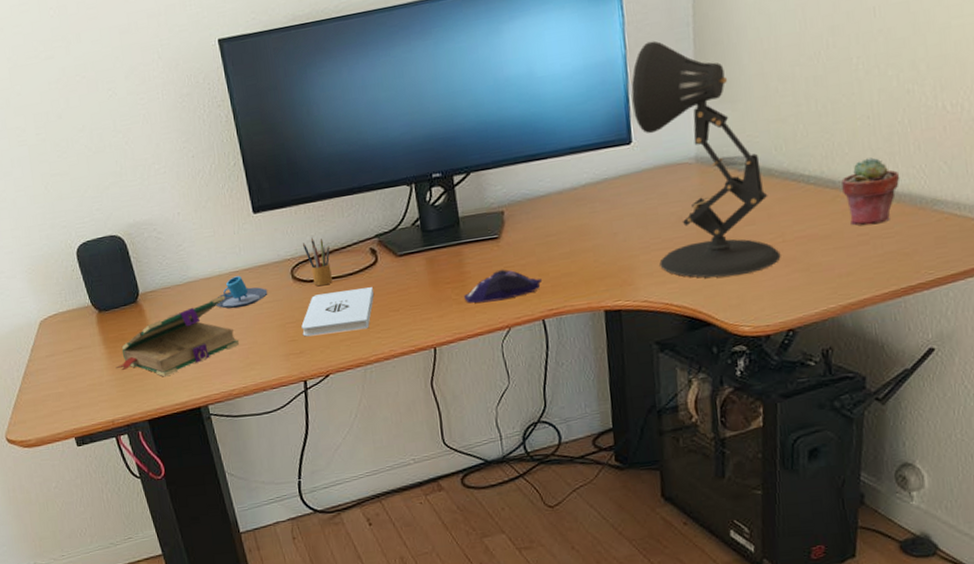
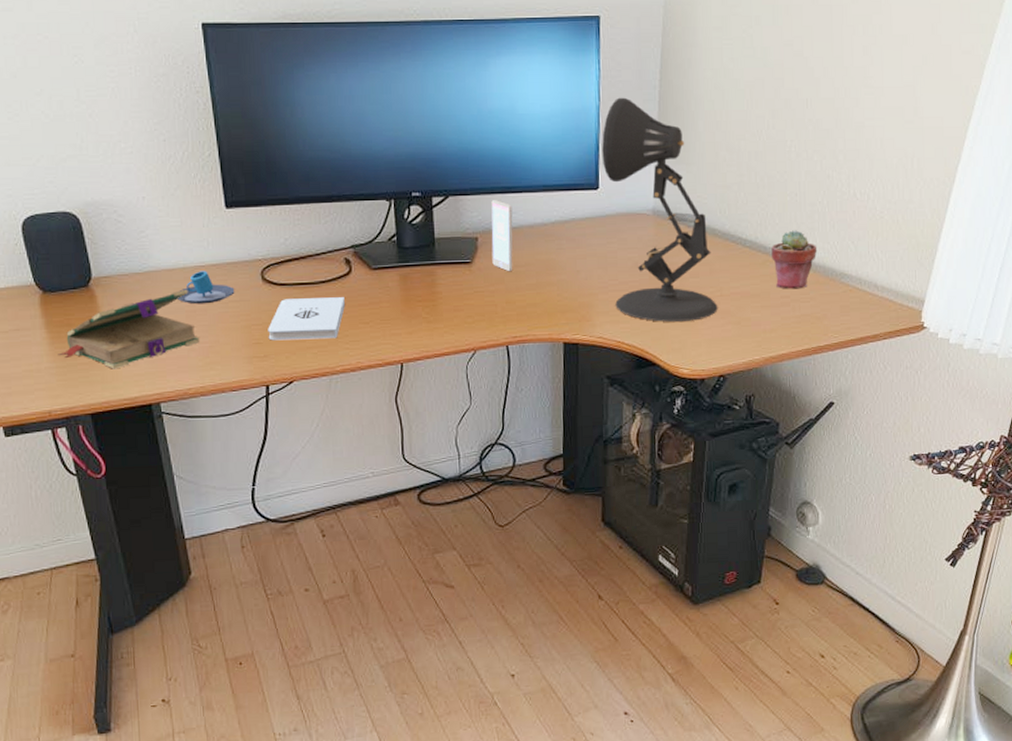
pencil box: present [303,237,332,287] -> none [276,240,304,291]
computer mouse: present [464,269,542,304] -> none [434,293,508,324]
smartphone: none [515,170,543,243] -> present [491,200,513,272]

